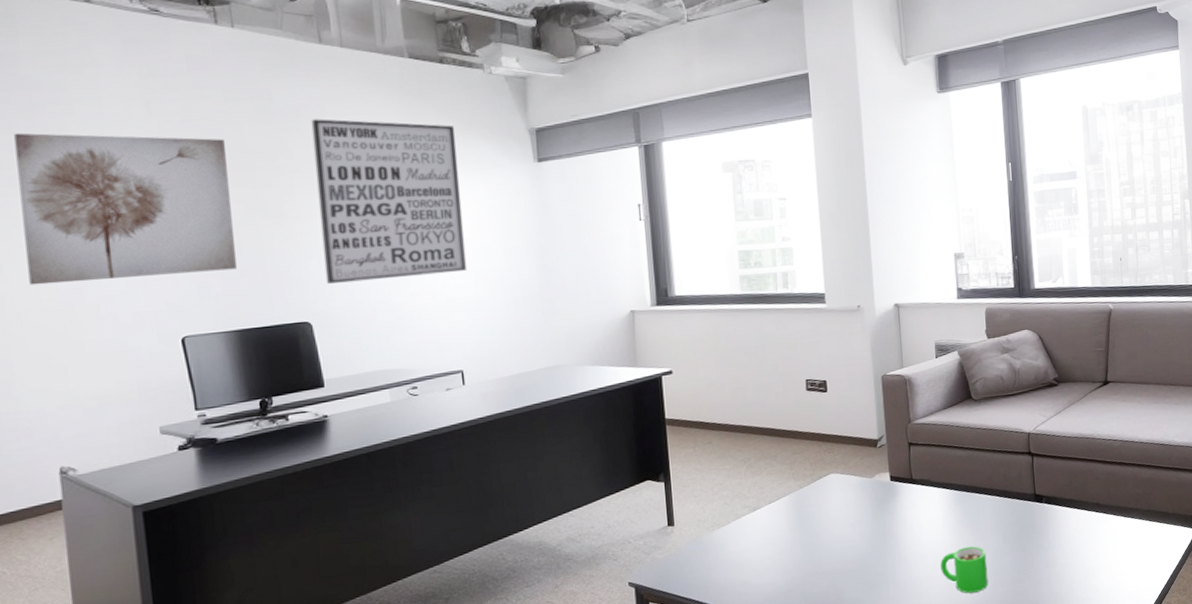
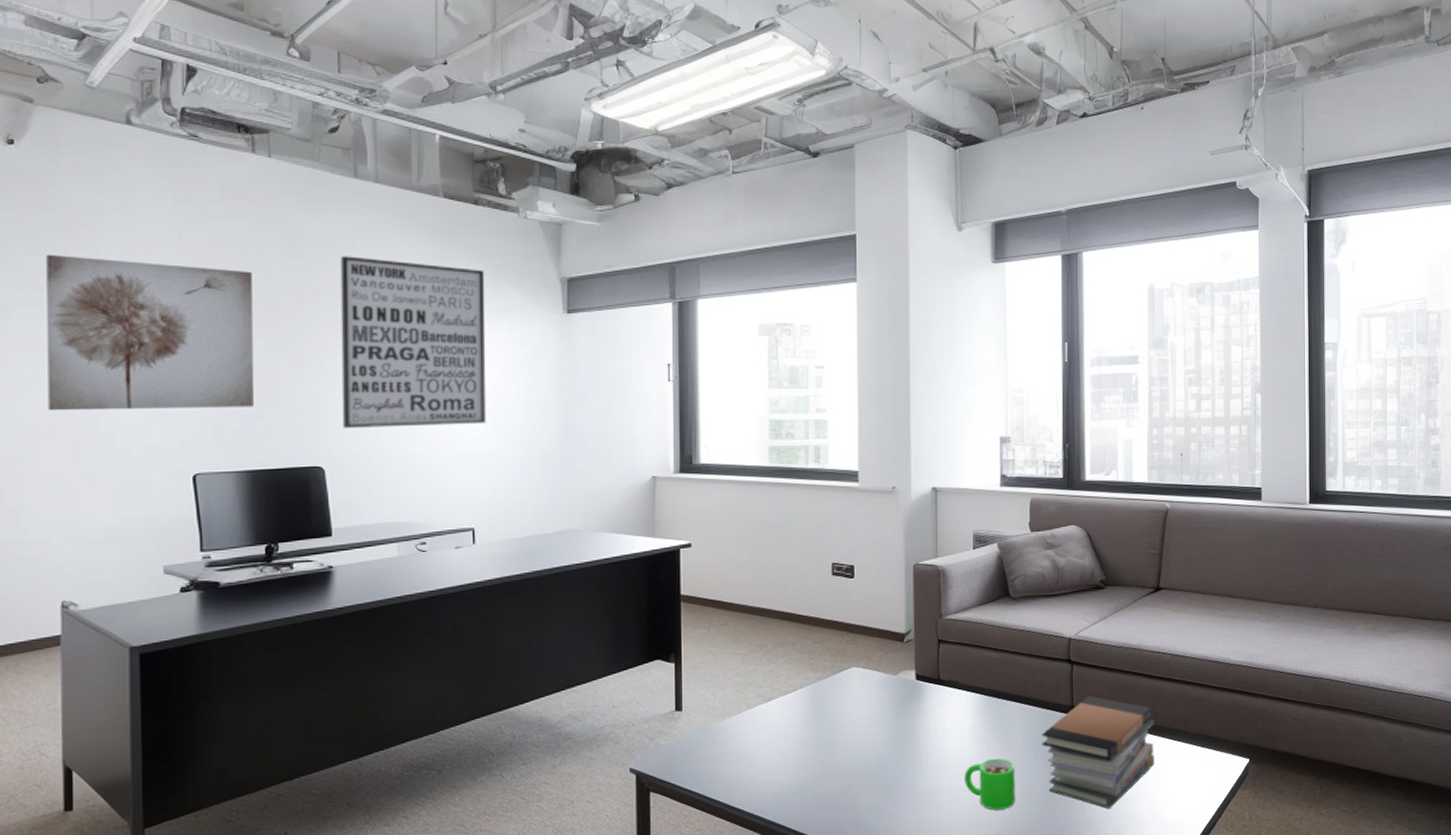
book stack: none [1009,483,1112,584] -> present [1042,695,1155,810]

